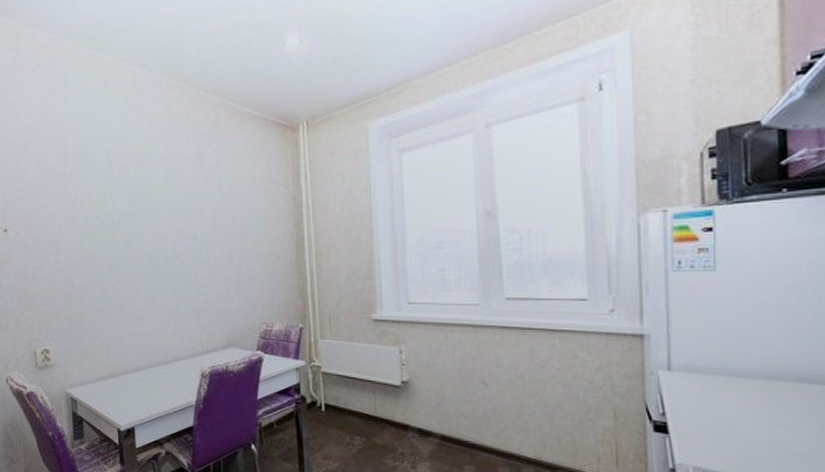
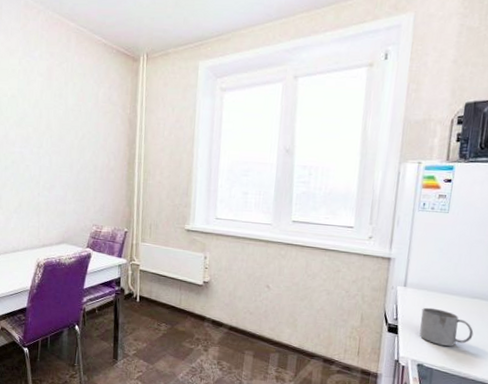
mug: none [698,396,778,448] -> present [419,307,474,347]

